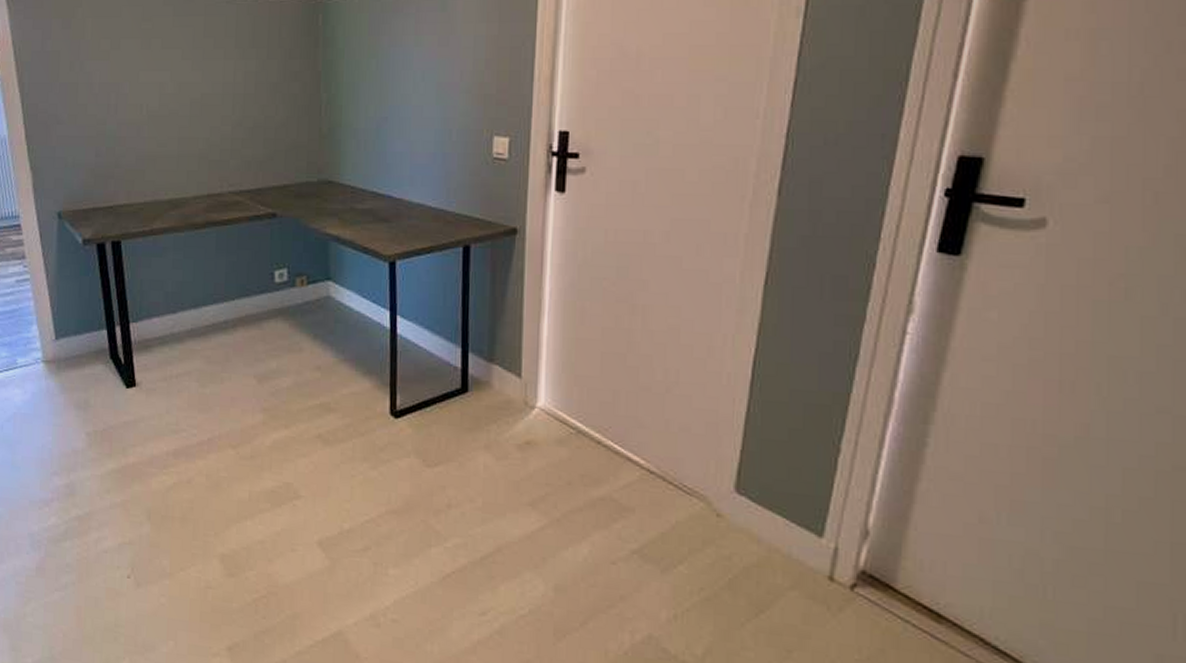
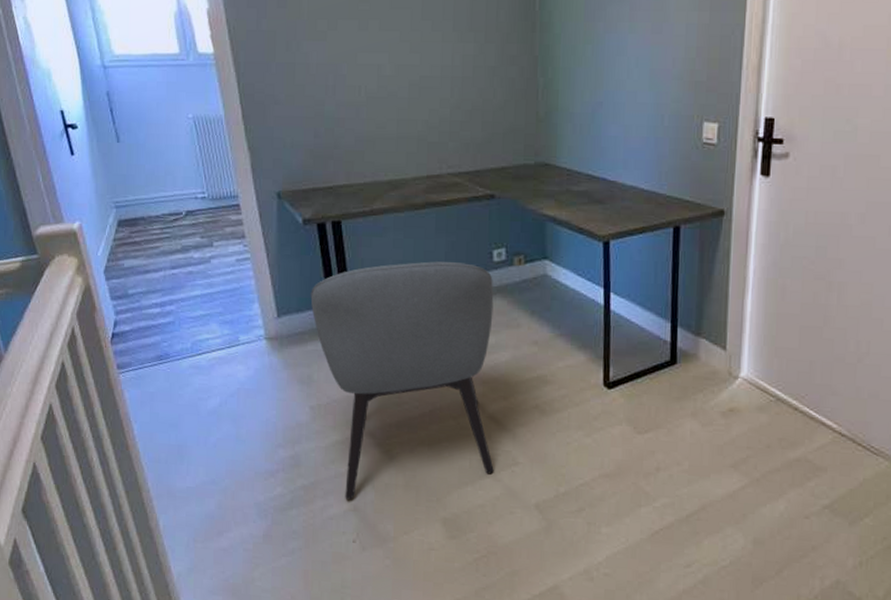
chair: none [89,282,275,532] -> present [310,261,494,500]

